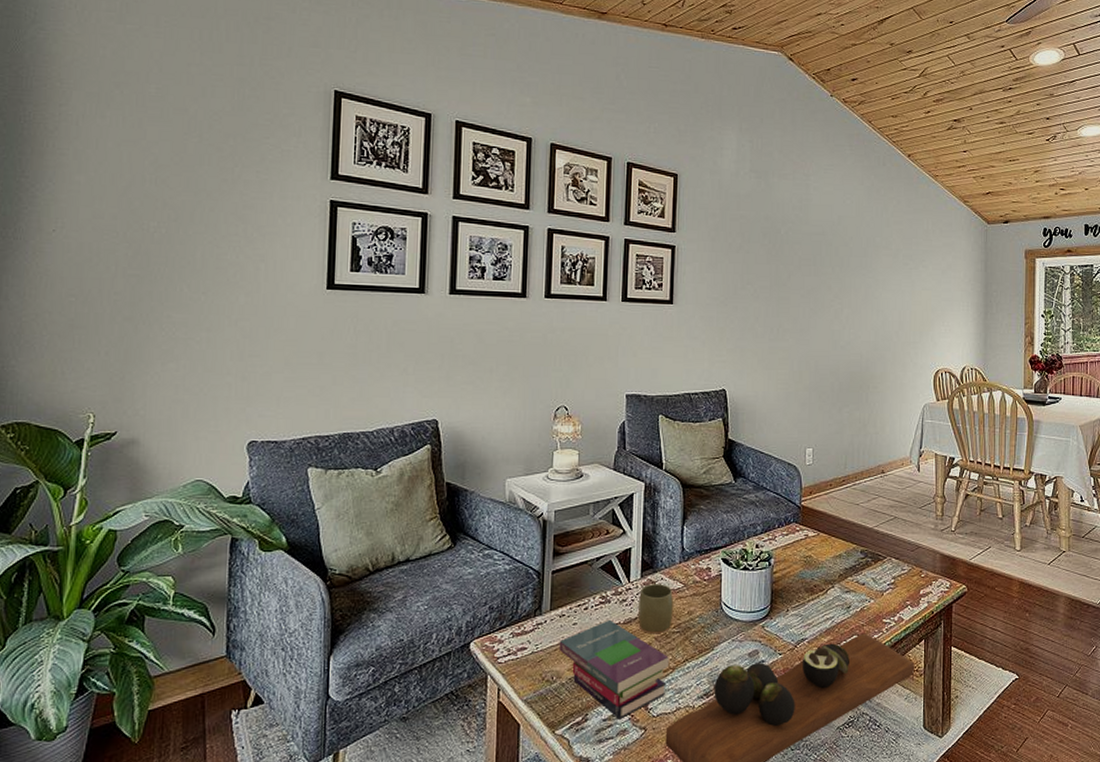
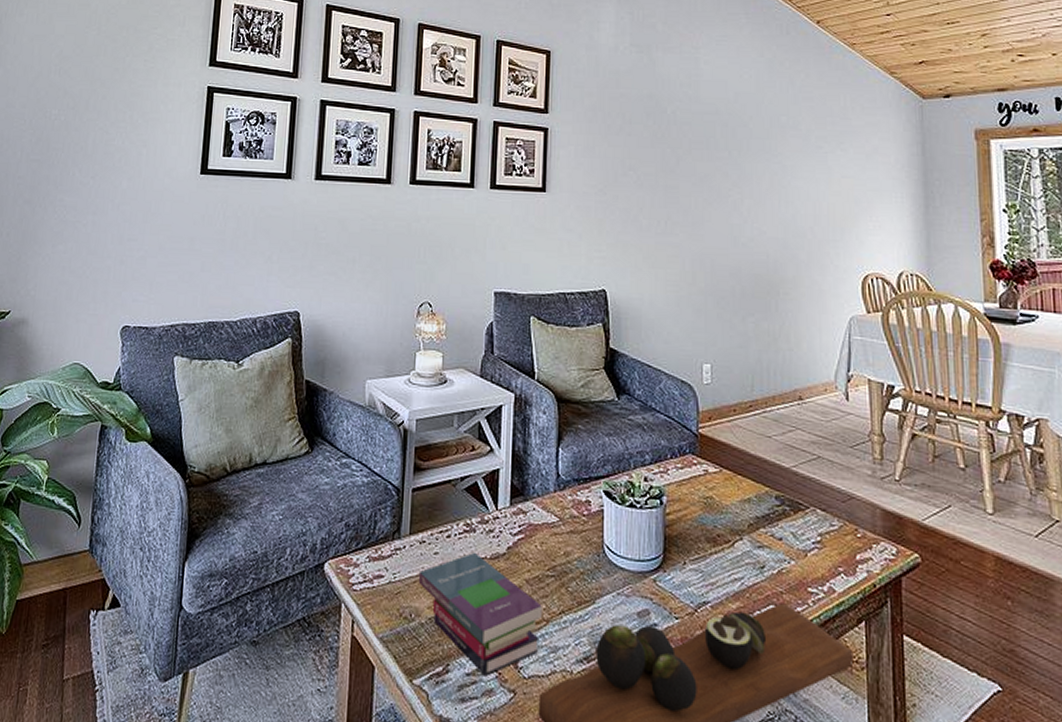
mug: present [637,584,674,634] -> none [506,514,548,576]

